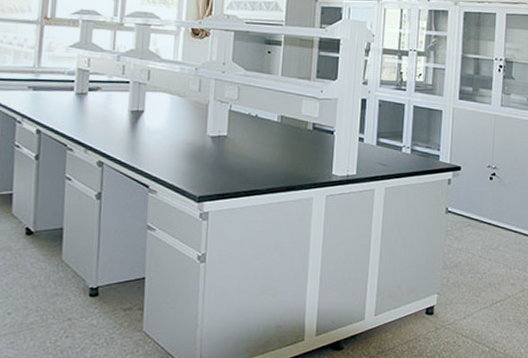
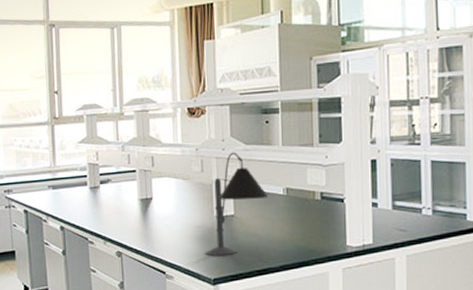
desk lamp: none [193,76,263,175] -> present [205,152,269,257]

